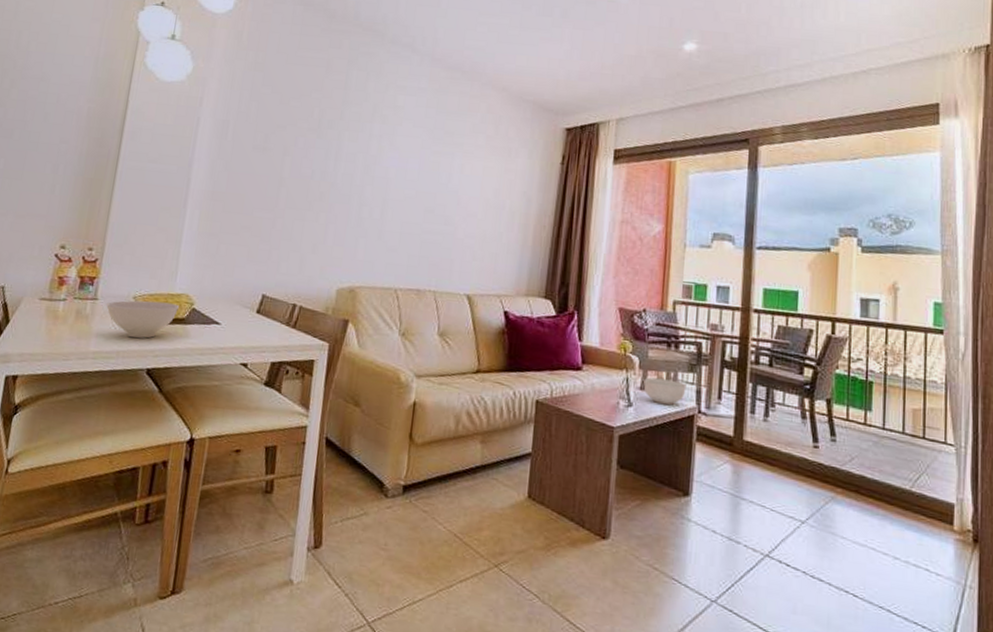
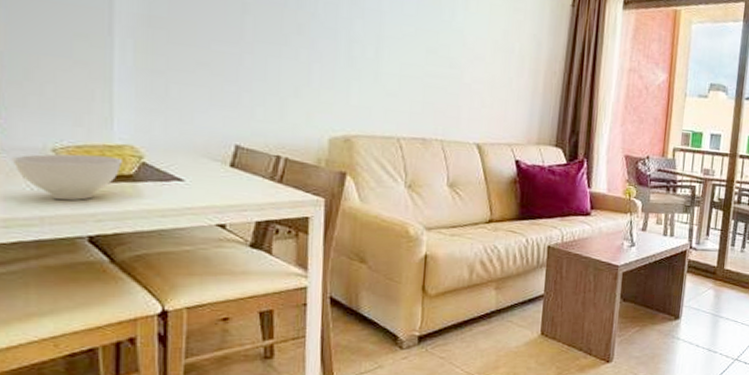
bowl: present [643,377,687,406] -> none [645,219,681,244]

